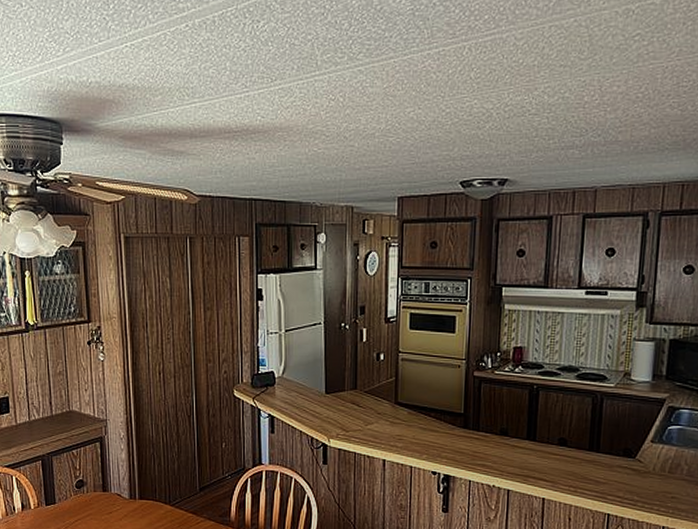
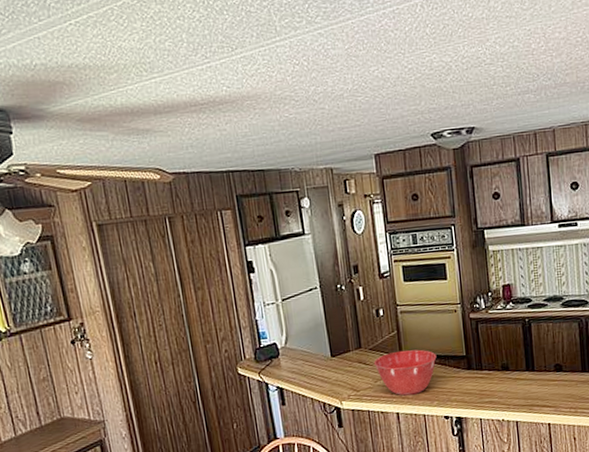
mixing bowl: none [367,398,433,444] -> present [373,349,437,396]

